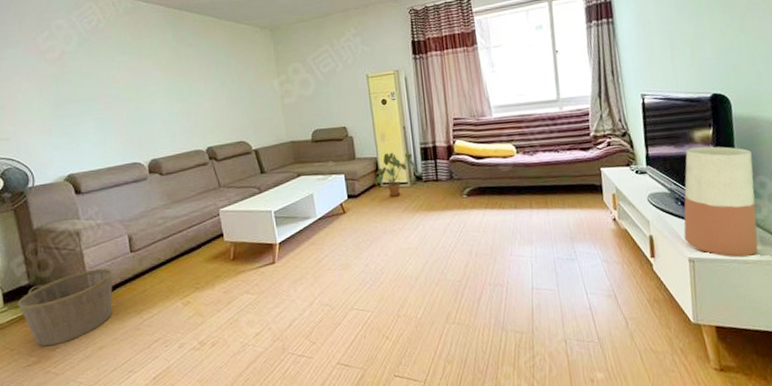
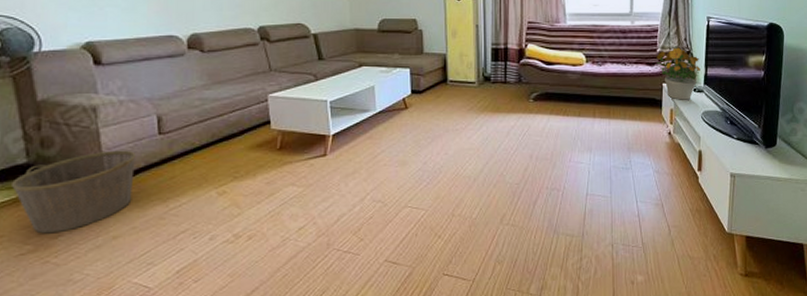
house plant: present [375,152,417,197] -> none [442,50,486,96]
flowerpot: none [590,129,641,184] -> present [656,47,700,100]
vase: present [683,146,758,258] -> none [729,72,796,176]

